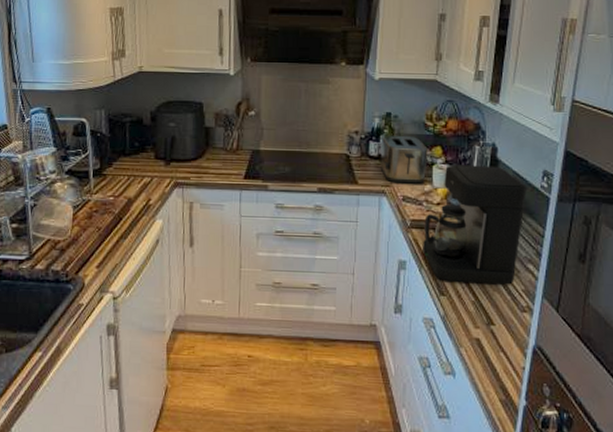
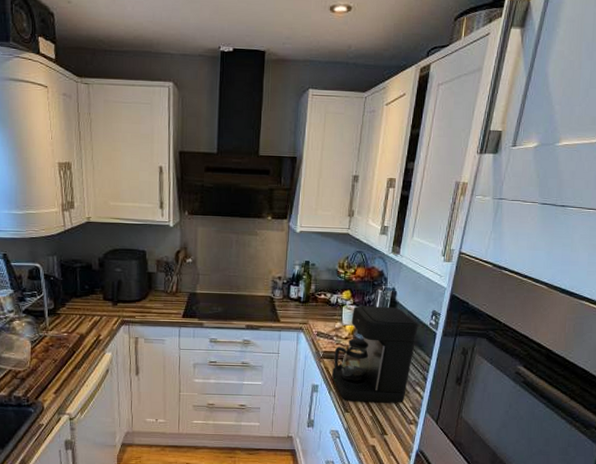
toaster: present [380,135,428,184] -> none [299,280,339,322]

